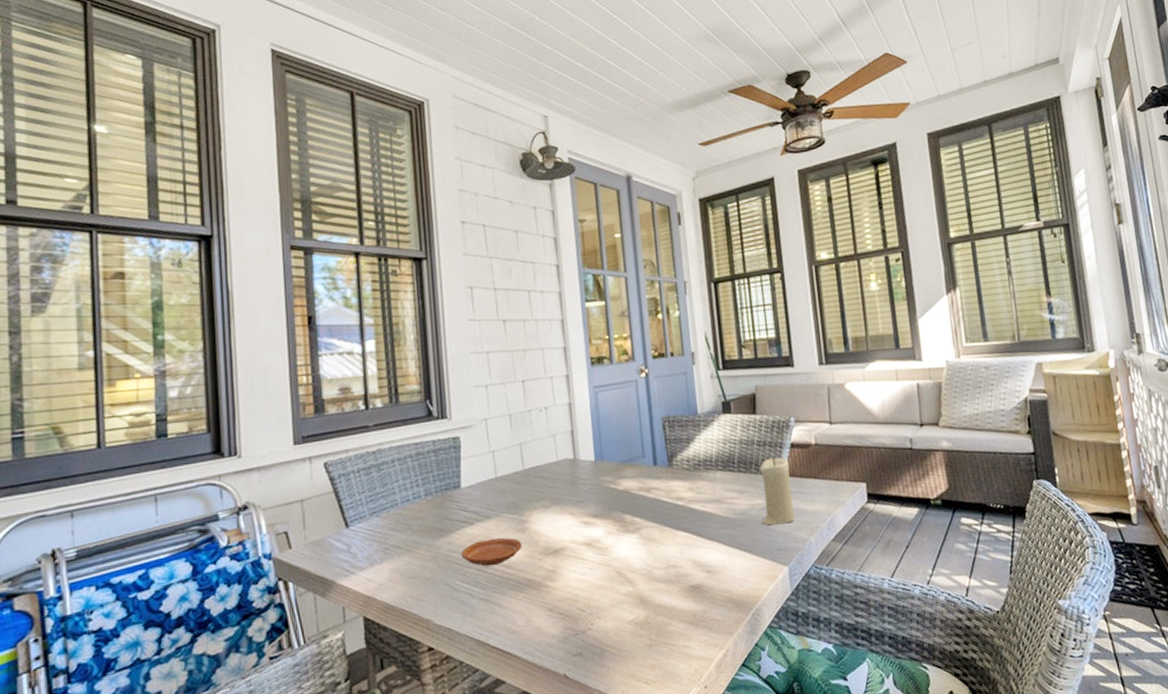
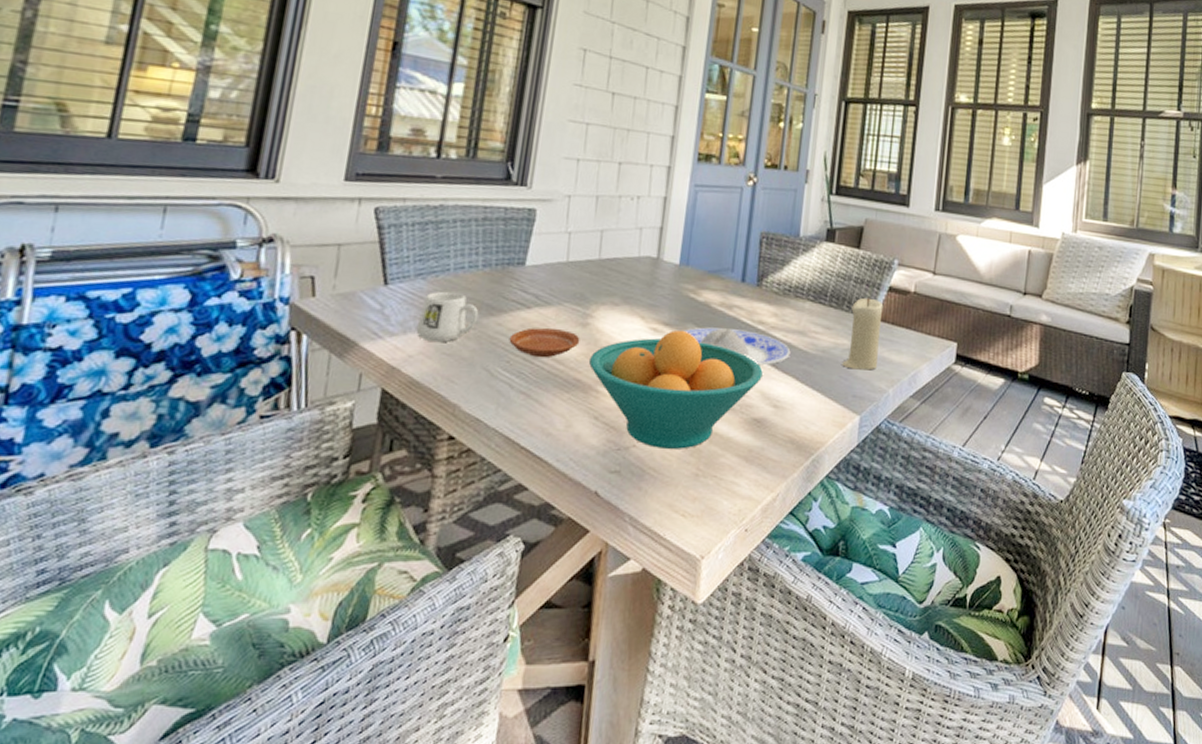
mug: none [380,522,431,570] -> present [416,291,479,343]
fruit bowl: none [533,518,691,628] -> present [588,330,763,449]
plate: none [610,508,712,538] -> present [682,327,791,366]

